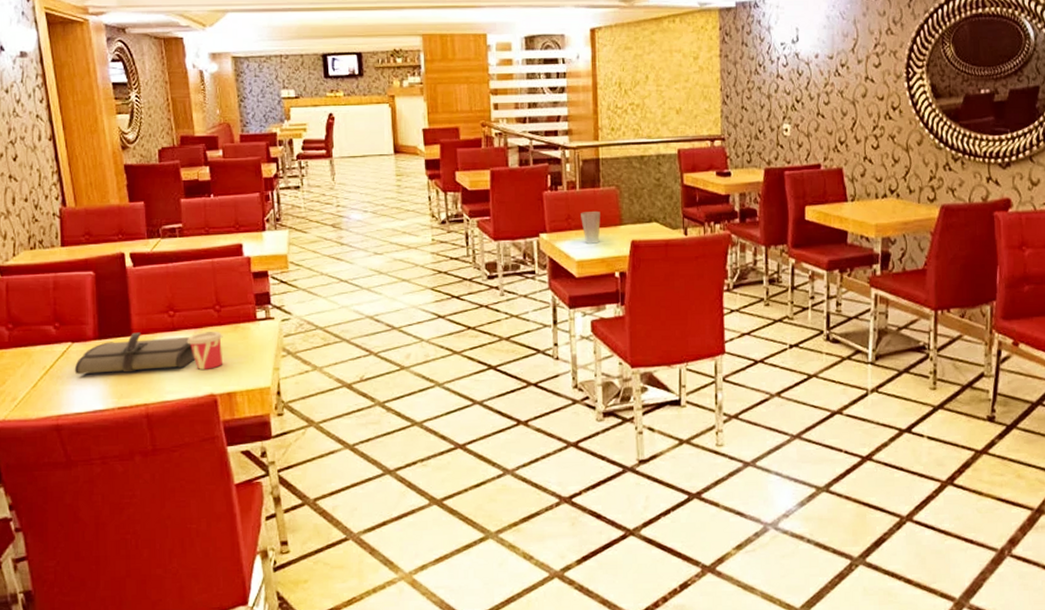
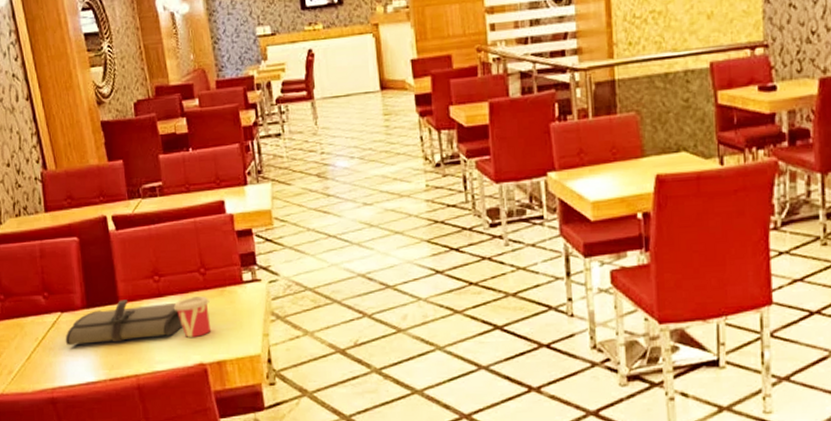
cup: present [581,210,601,244] -> none [595,142,619,181]

